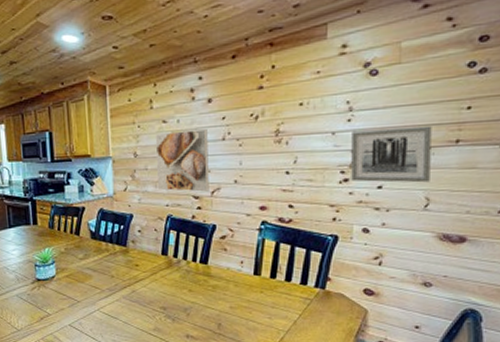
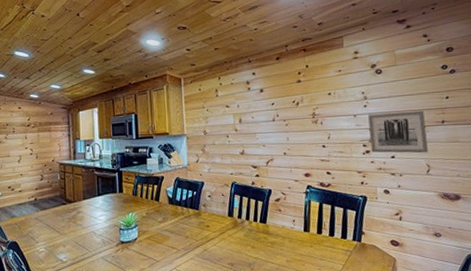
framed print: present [156,129,209,192] -> none [221,112,265,163]

